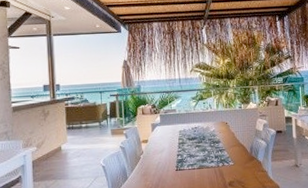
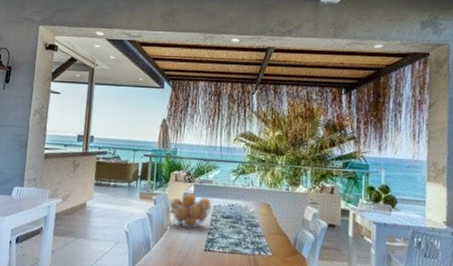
fruit basket: none [139,123,178,154] -> present [169,193,212,229]

